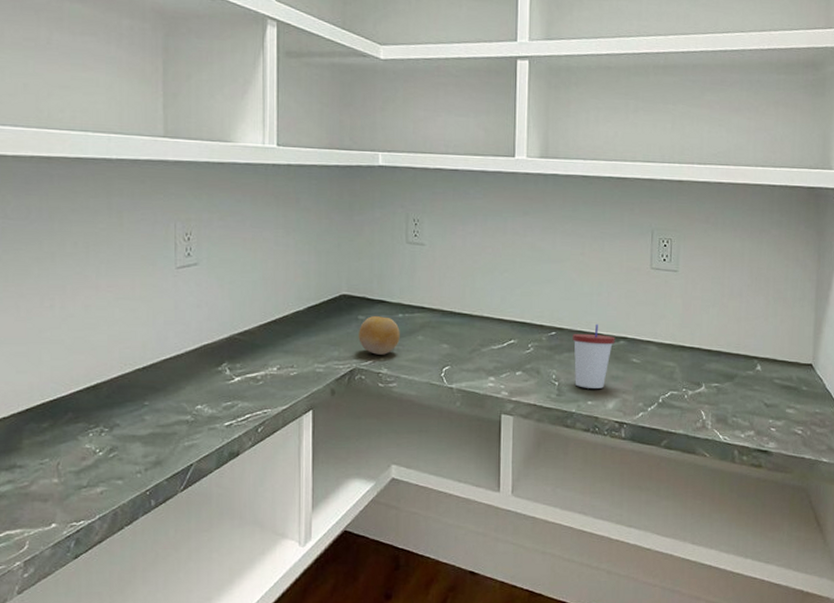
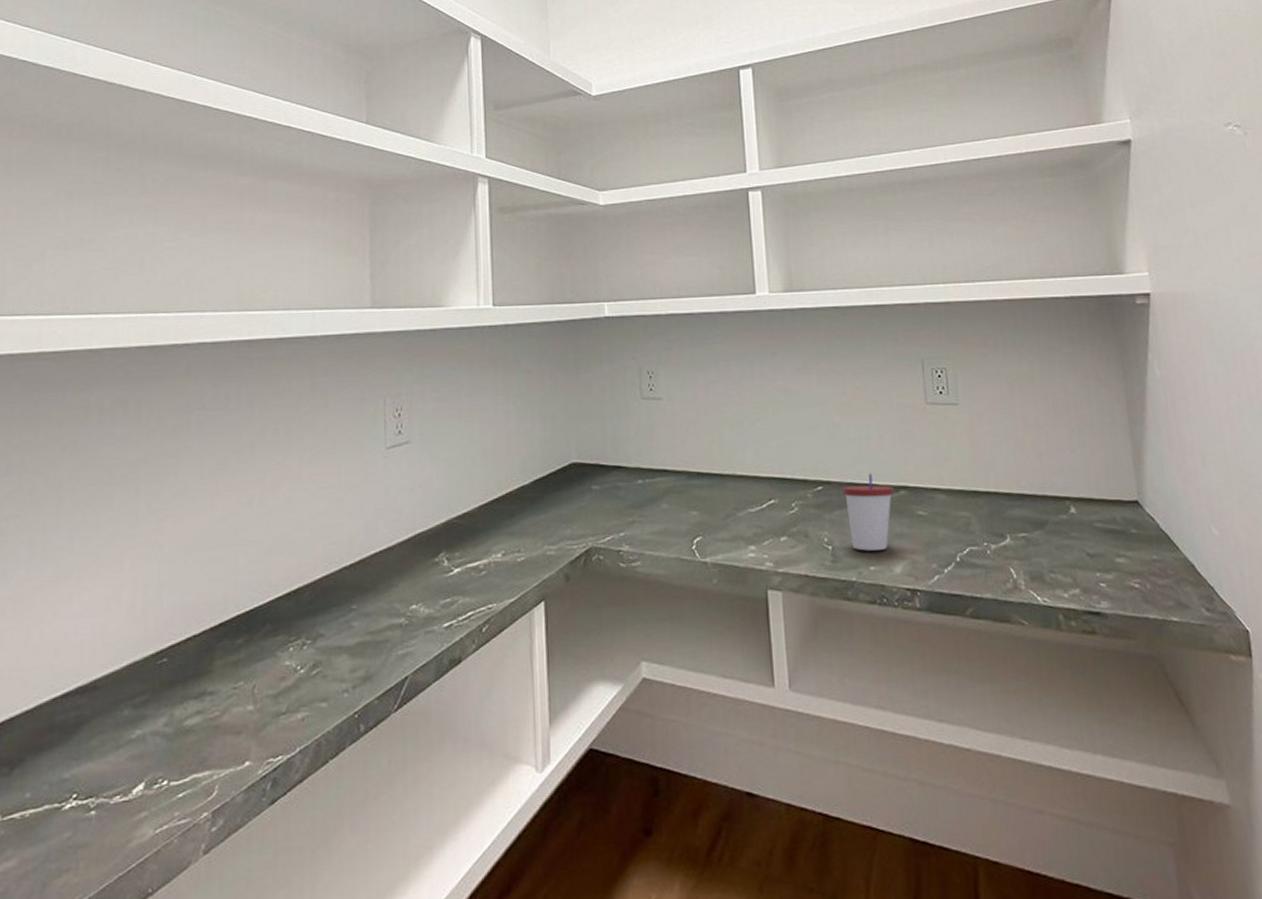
fruit: present [359,315,400,355] -> none [593,483,641,530]

